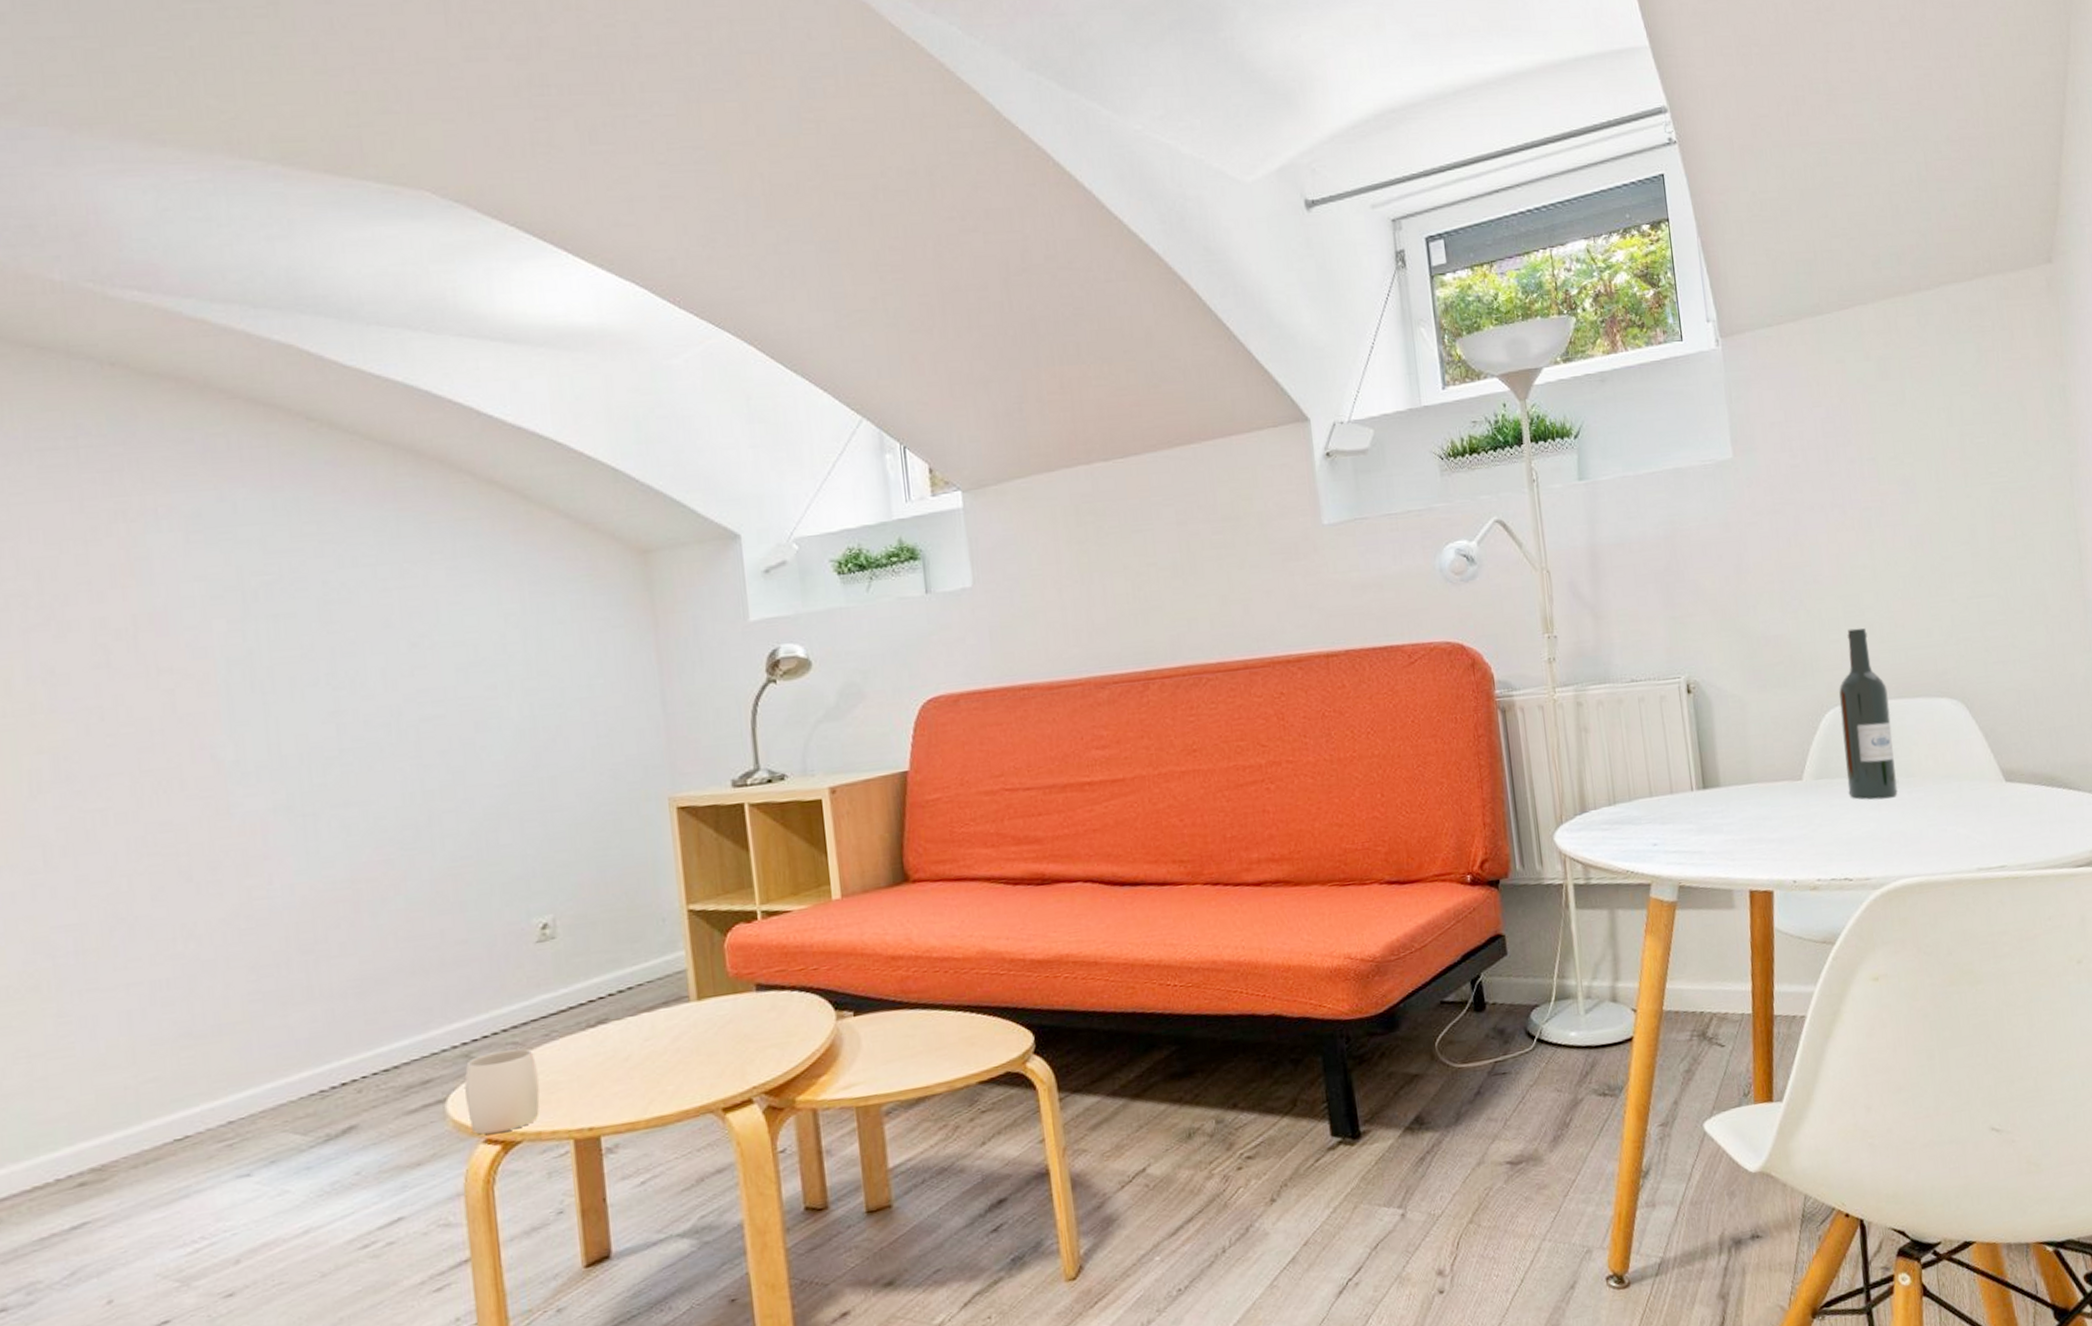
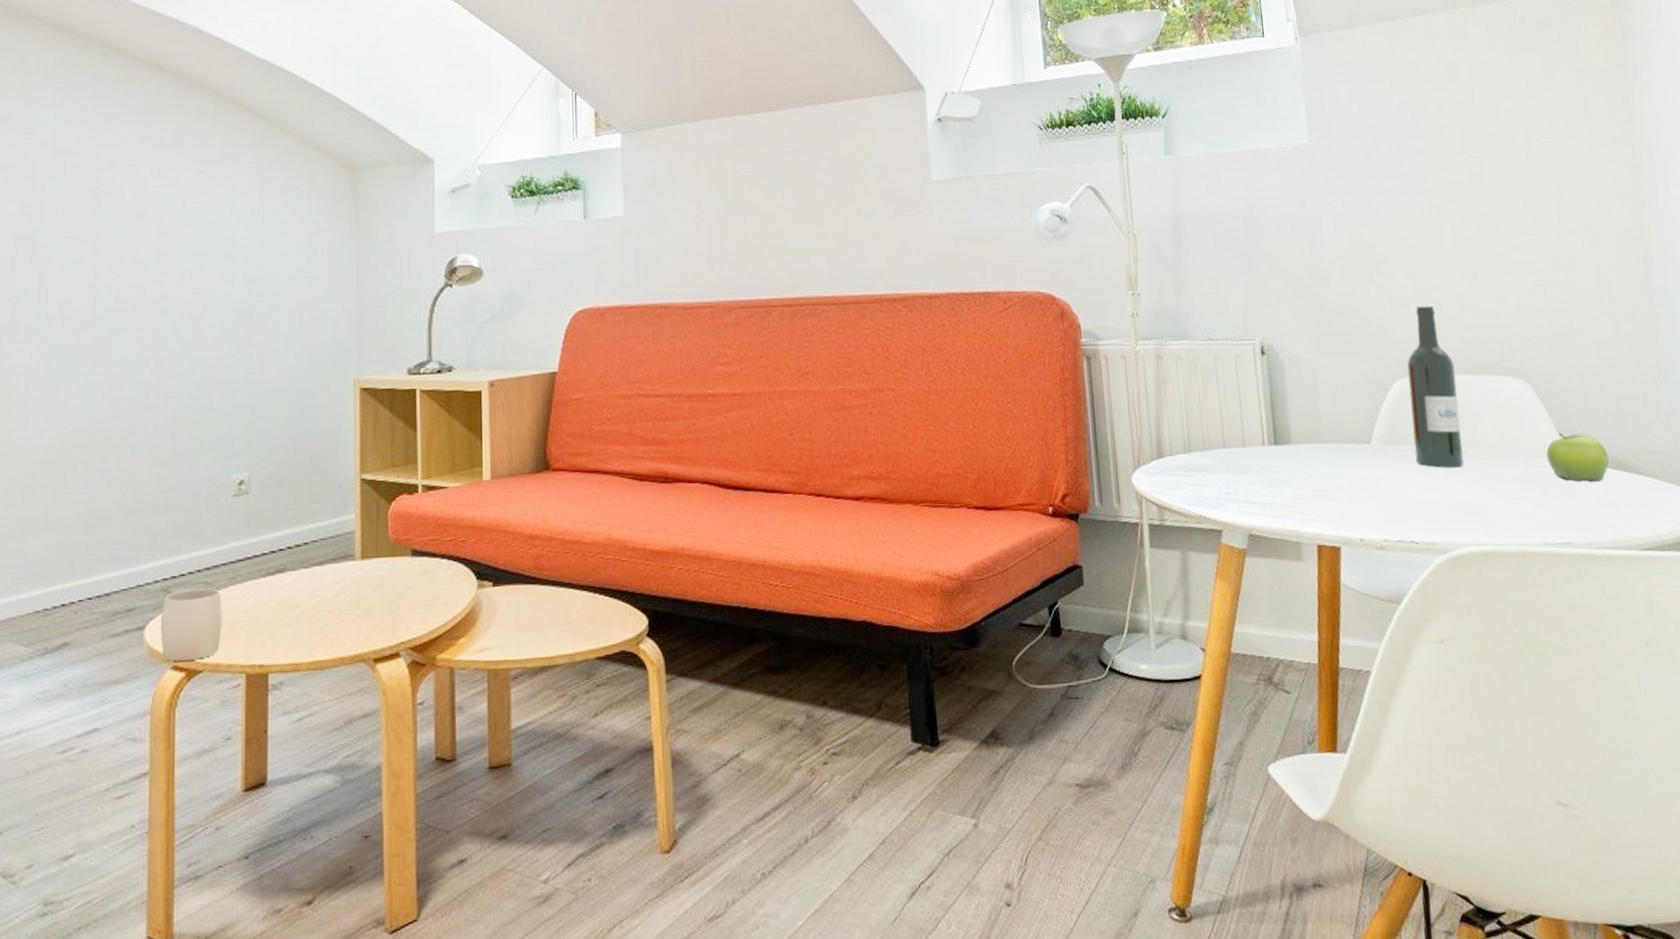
fruit: none [1980,751,2043,803] -> present [1546,432,1610,483]

